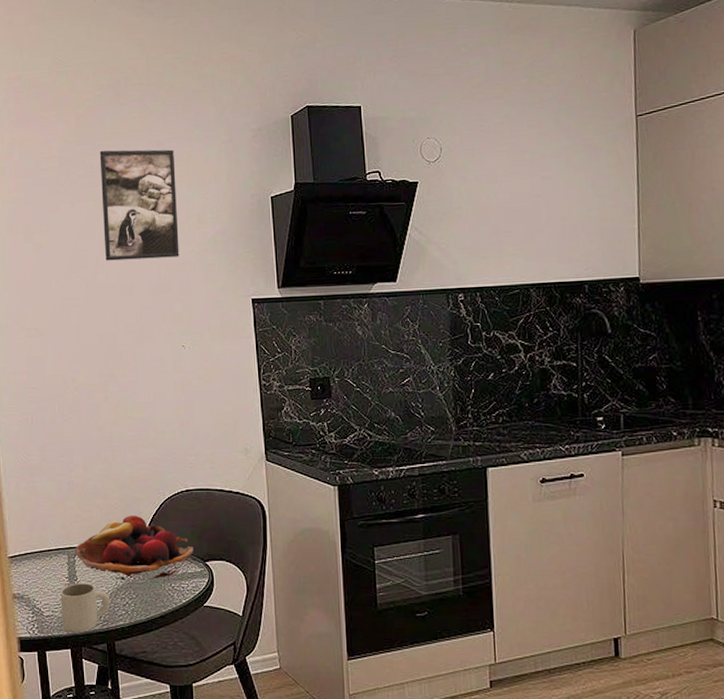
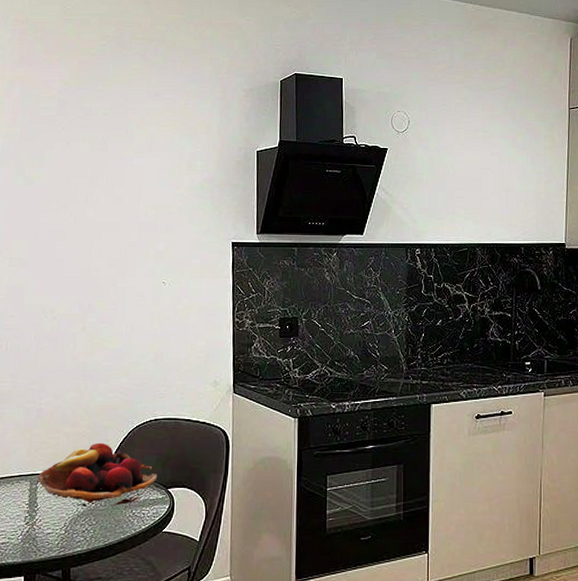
mug: present [60,582,110,632] -> none [17,509,70,559]
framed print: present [99,149,179,261] -> none [95,95,170,199]

